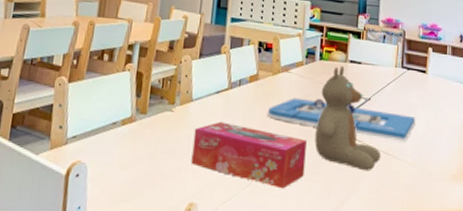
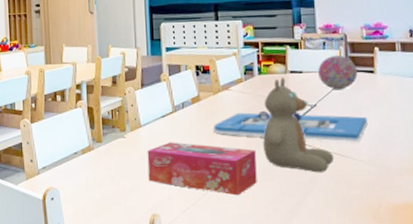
decorative ball: none [376,50,412,86] -> present [318,54,358,90]

